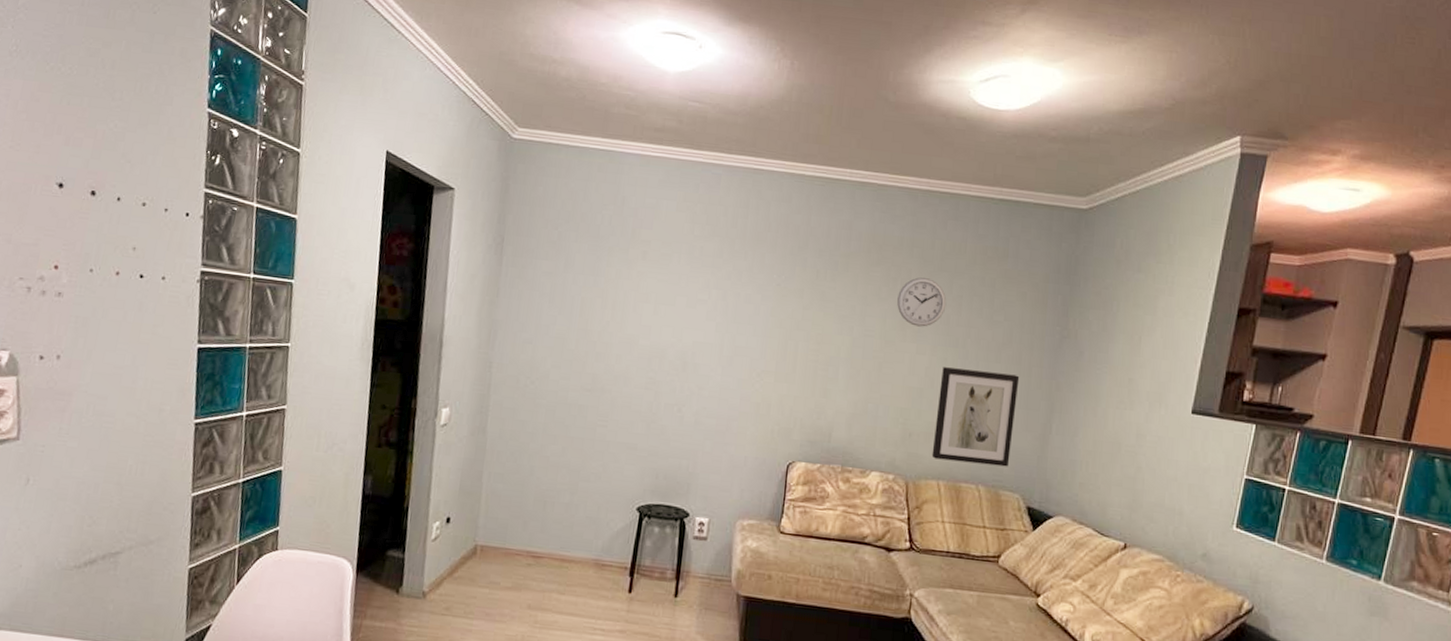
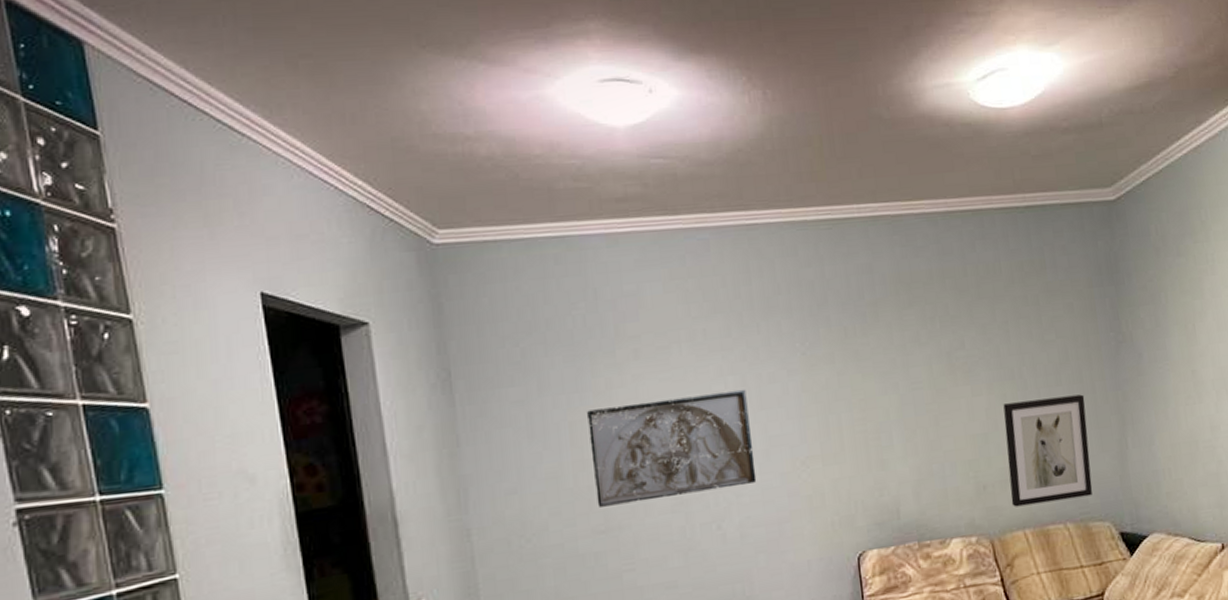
relief sculpture: none [589,291,725,382] -> present [587,389,757,507]
wall clock: present [897,277,947,327] -> none [939,310,993,367]

